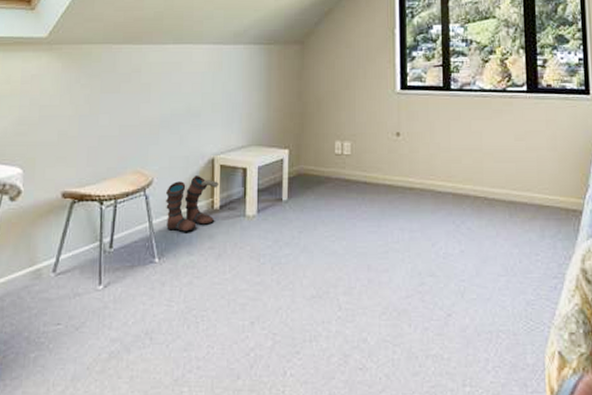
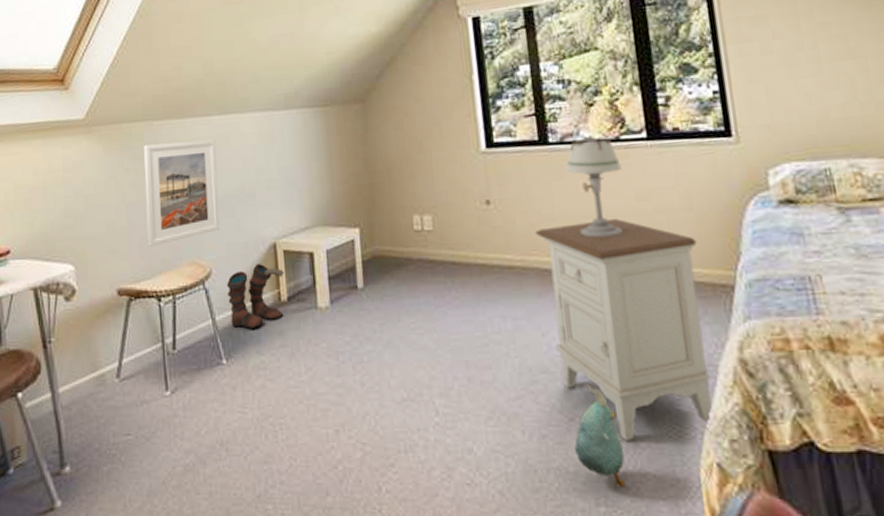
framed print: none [96,64,168,155] -> present [144,139,219,247]
nightstand: none [434,154,558,333] -> present [535,219,712,440]
plush toy: none [450,286,488,372] -> present [574,384,625,489]
table lamp: none [463,86,505,168] -> present [566,135,624,238]

